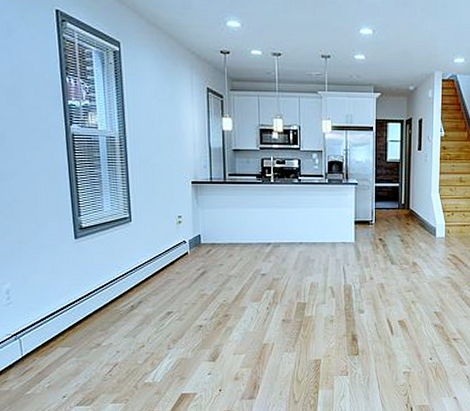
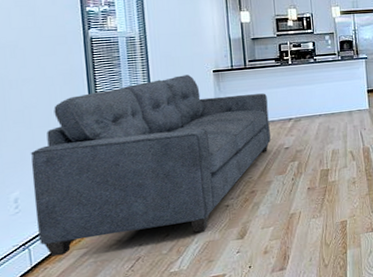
sofa: none [18,183,247,350] -> present [30,75,271,257]

